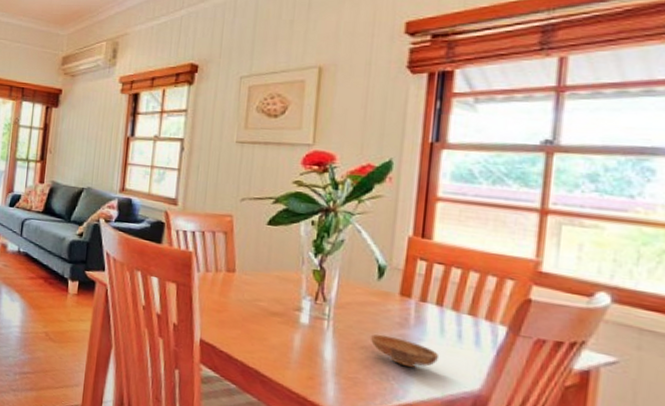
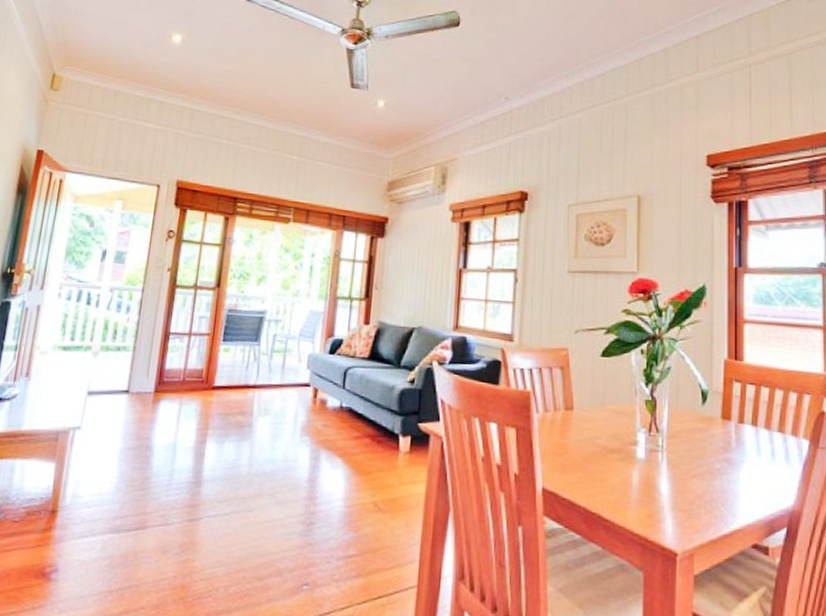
bowl: present [370,333,438,368] -> none [699,460,757,492]

